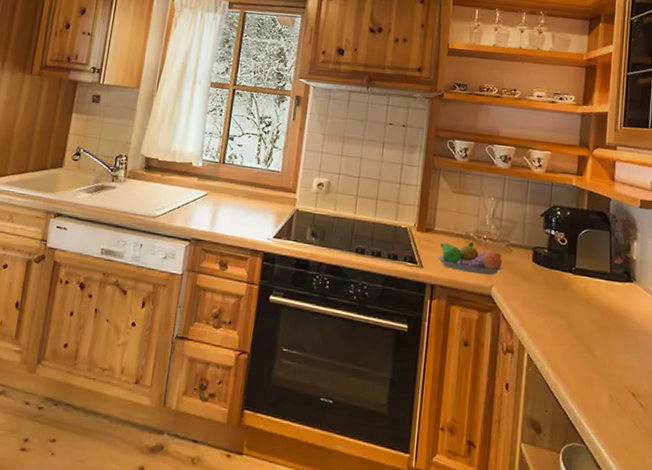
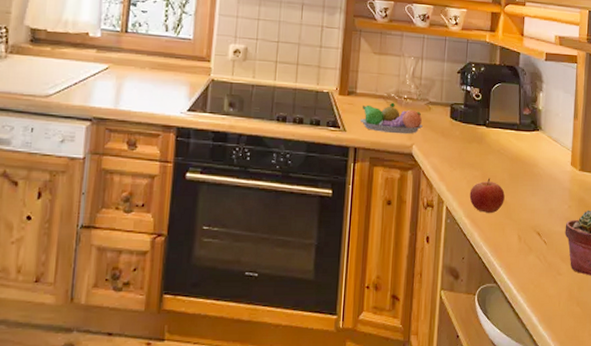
apple: none [553,328,594,367] -> present [469,178,505,214]

